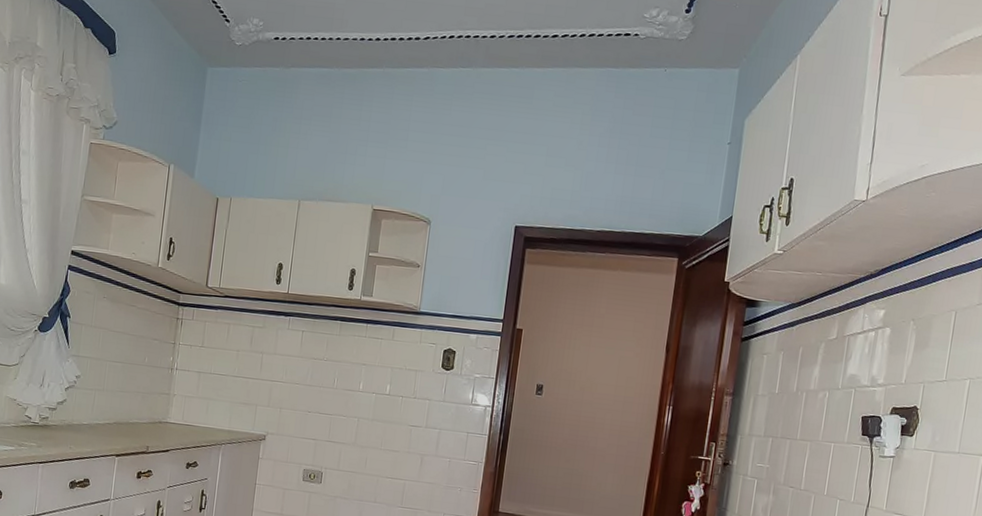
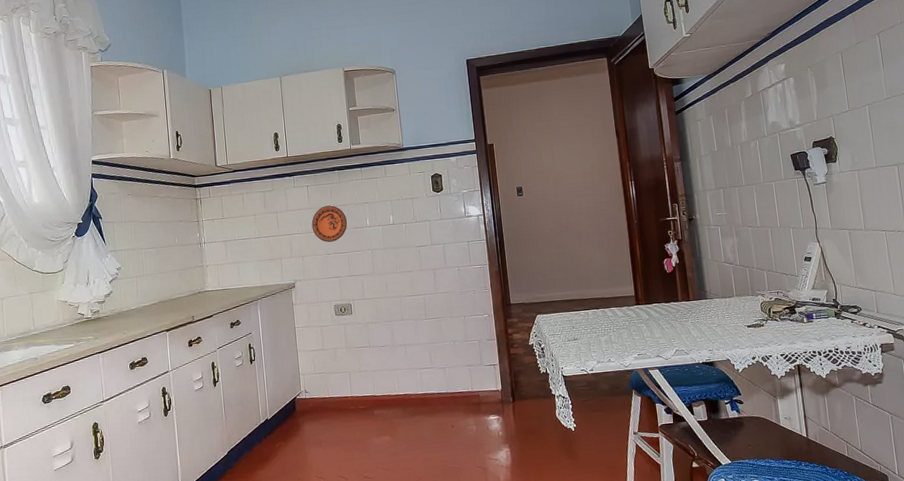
decorative plate: none [298,357,339,400] -> present [311,205,347,242]

